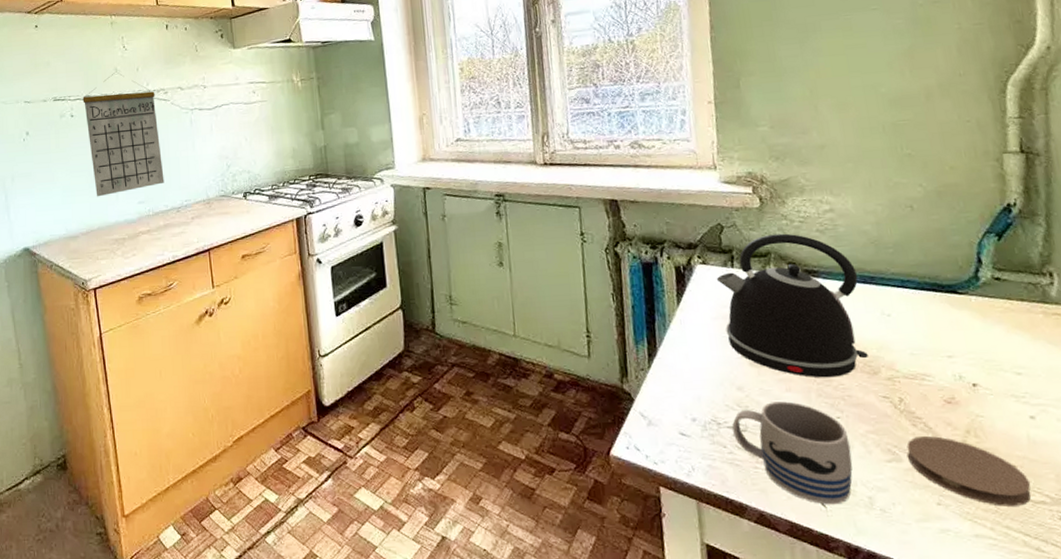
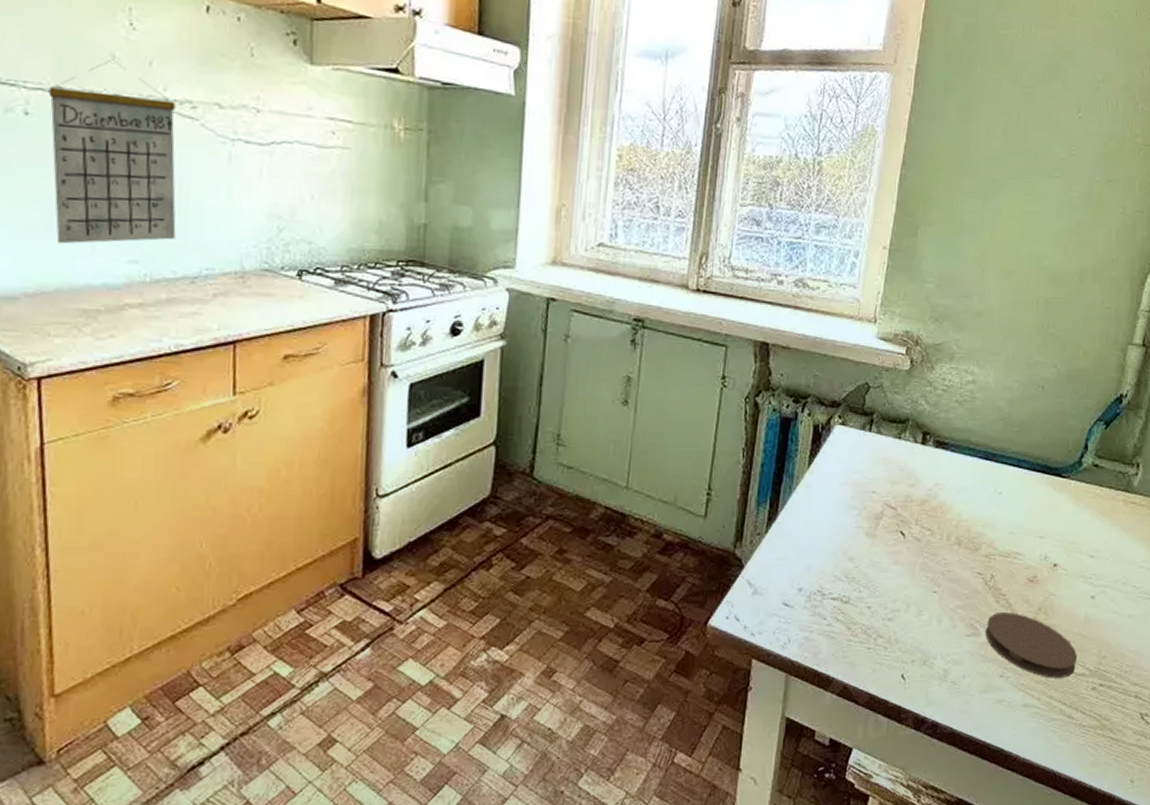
kettle: present [716,233,868,378] -> none [850,400,983,552]
mug: present [732,401,853,505] -> none [835,574,940,678]

